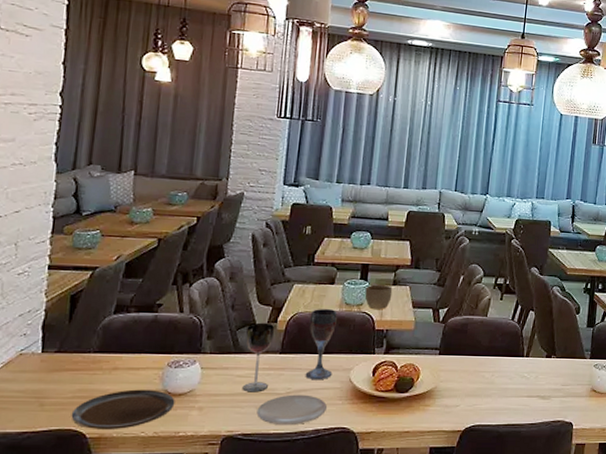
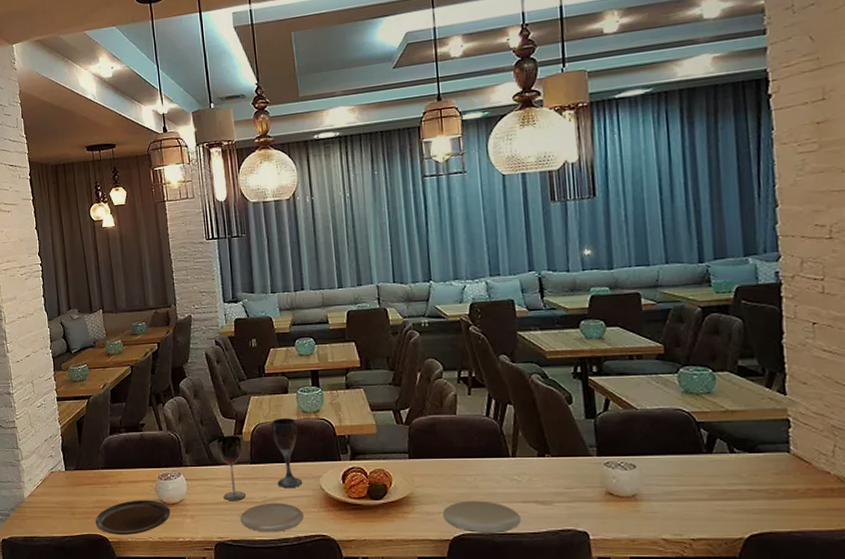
cup: present [364,282,393,310] -> none [319,387,348,416]
plate: none [458,395,524,425] -> present [442,500,522,535]

